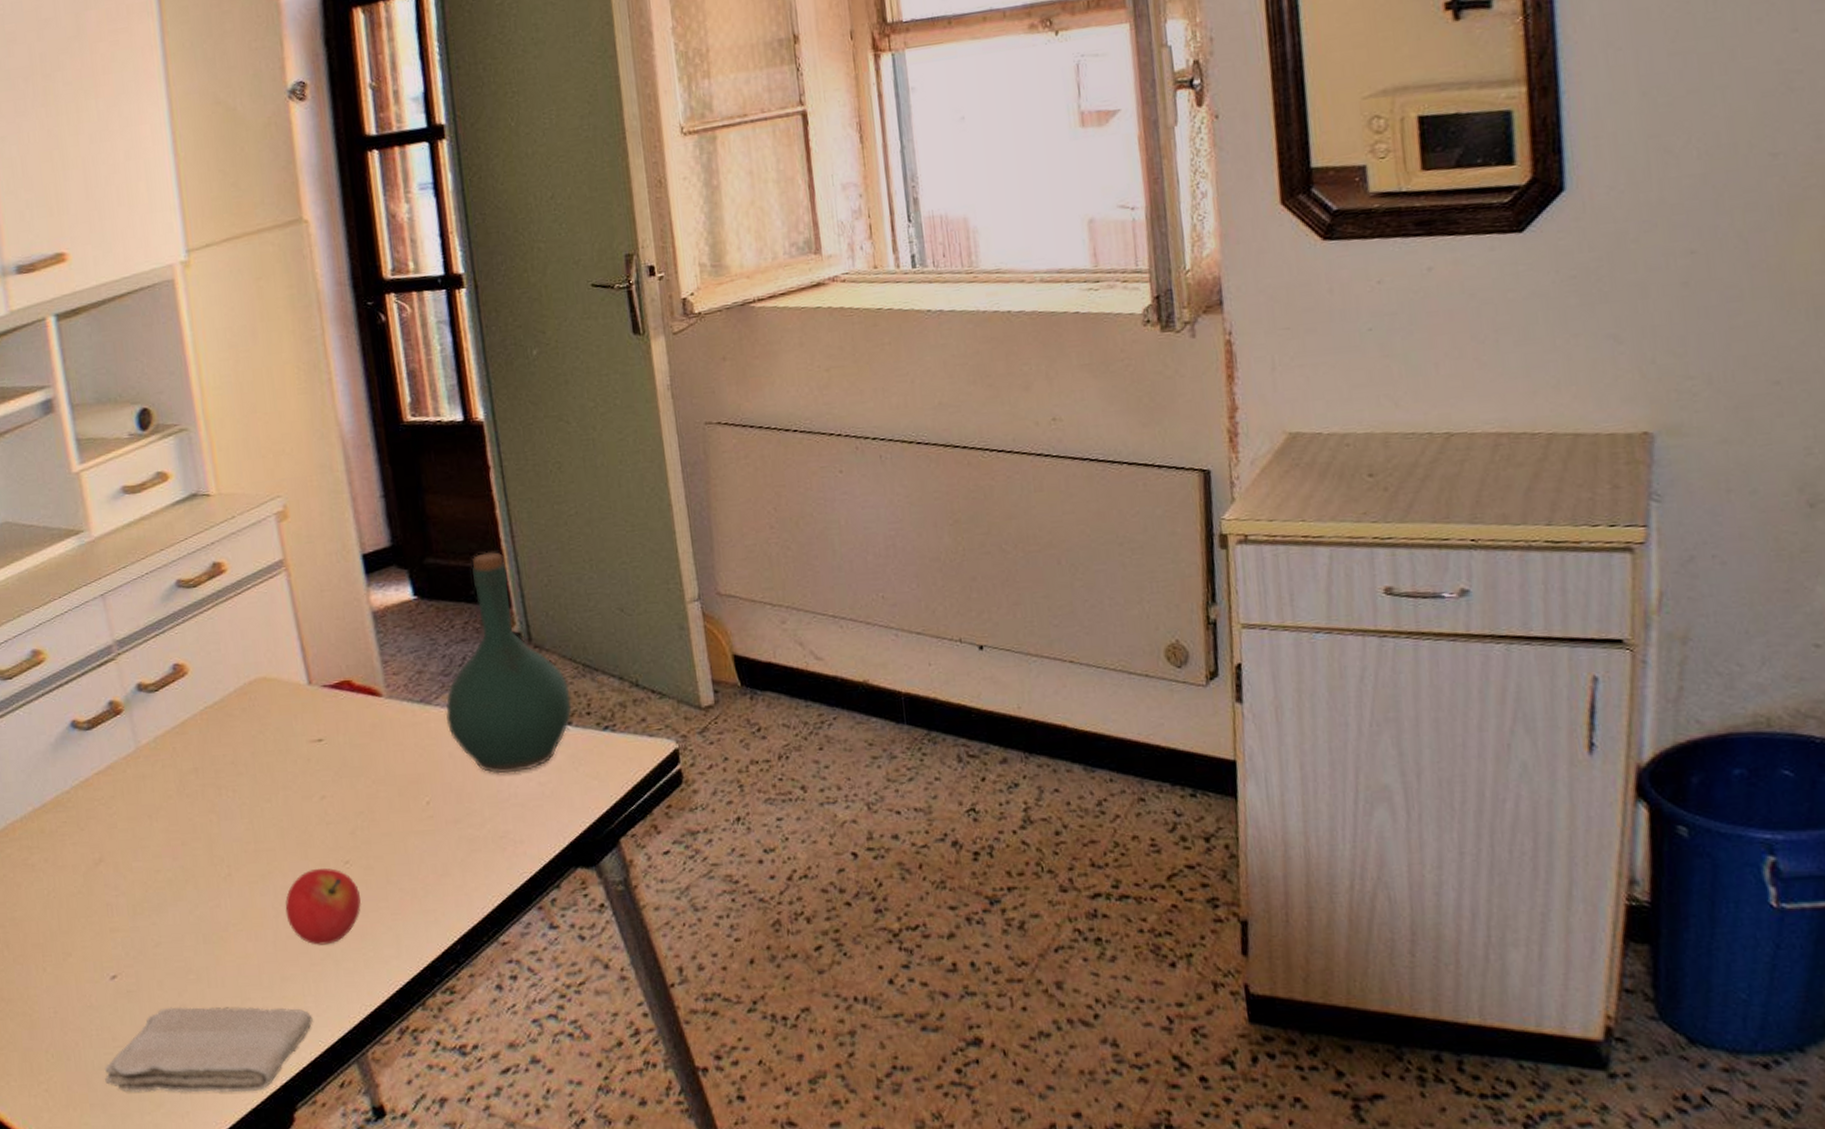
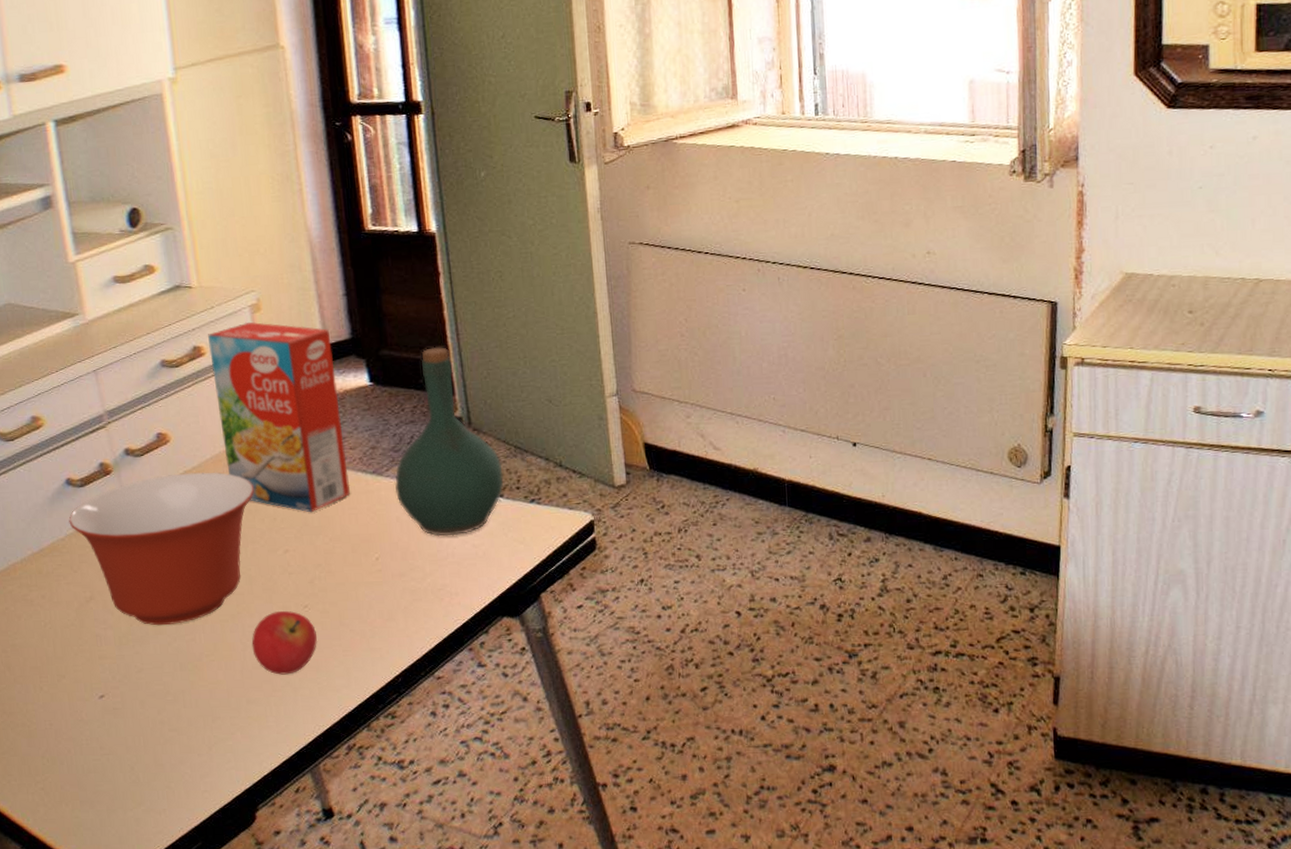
mixing bowl: none [74,706,285,891] -> present [69,472,255,626]
washcloth: present [105,1007,313,1093] -> none [93,723,273,795]
cereal box: none [229,531,395,751] -> present [208,322,350,513]

